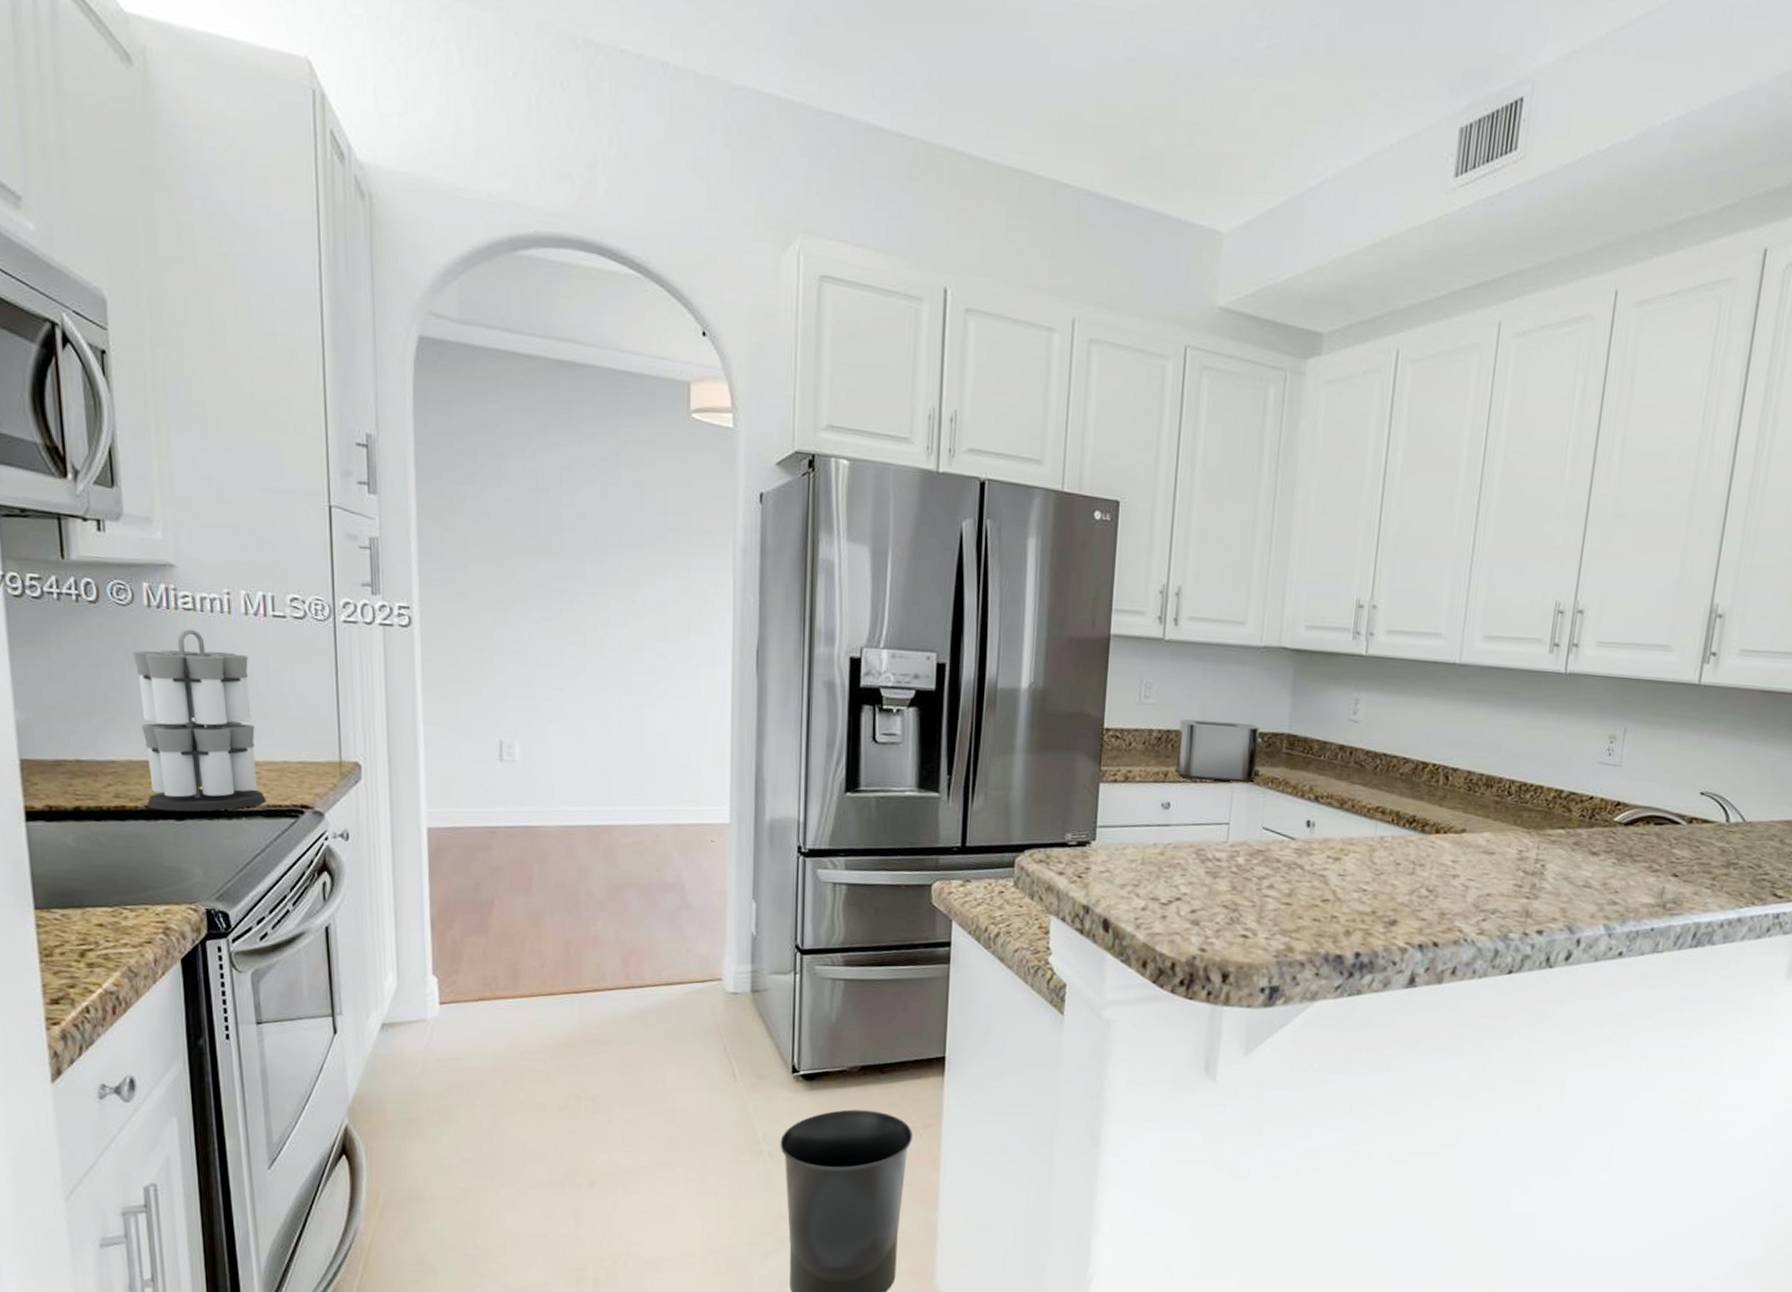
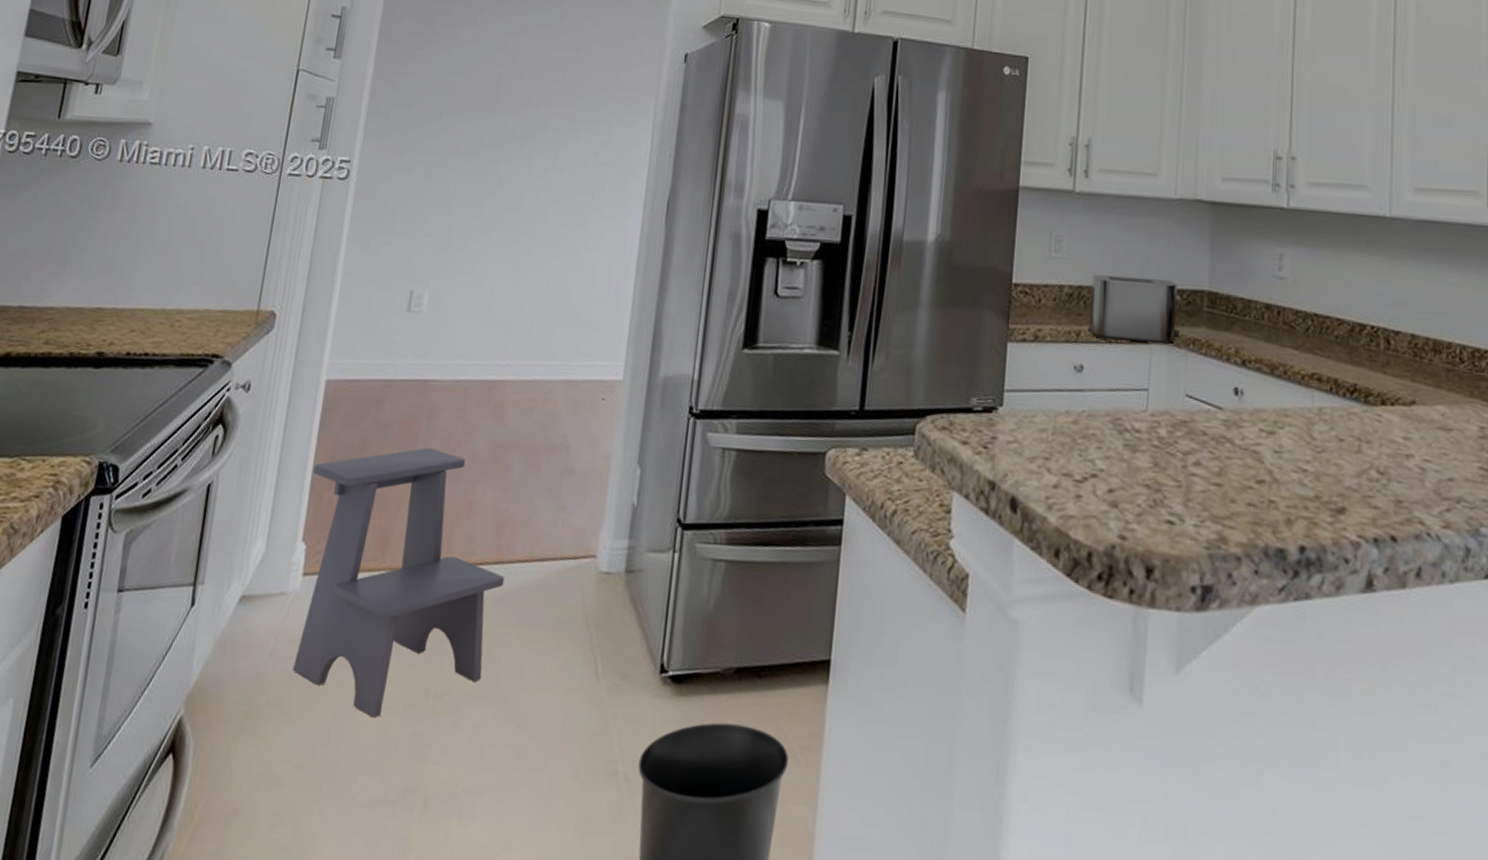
spice rack: present [133,628,266,812] -> none [71,181,196,360]
step stool: none [431,889,637,1119] -> present [292,448,505,718]

